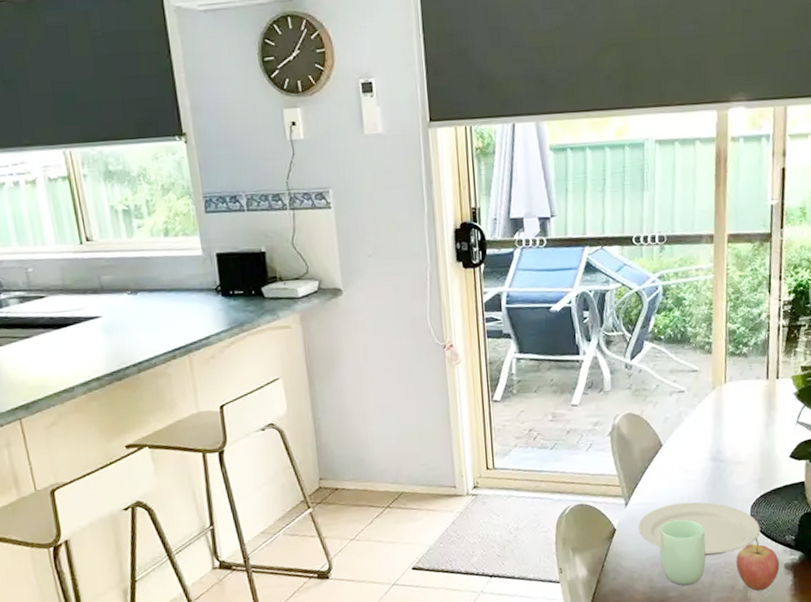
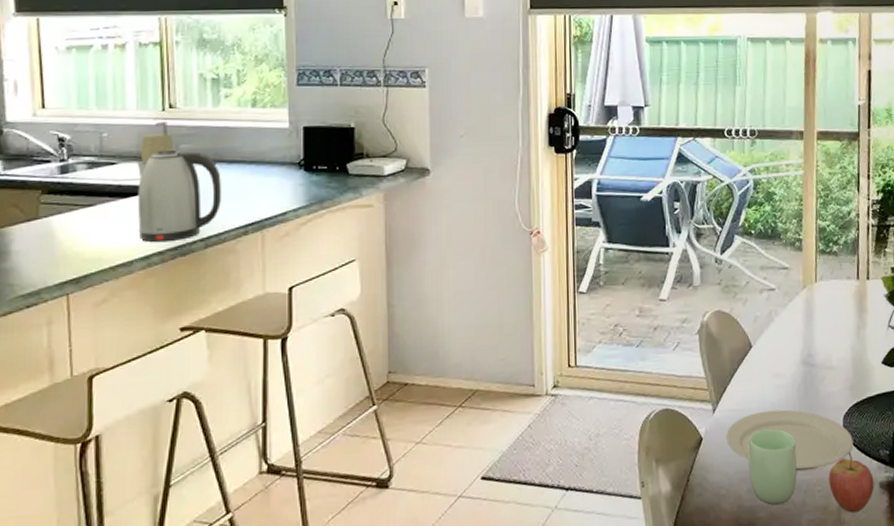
kettle: none [64,281,148,369] -> present [137,149,221,242]
soap dispenser: none [65,254,97,296] -> present [140,121,174,163]

